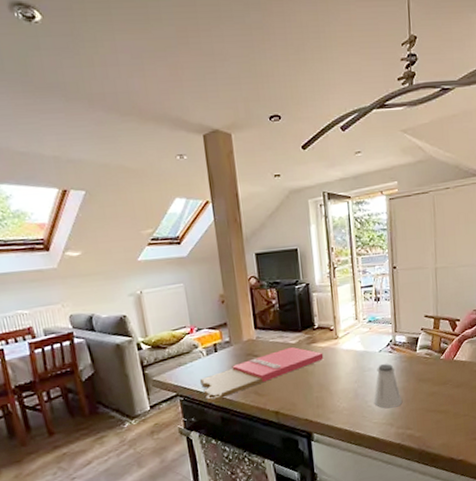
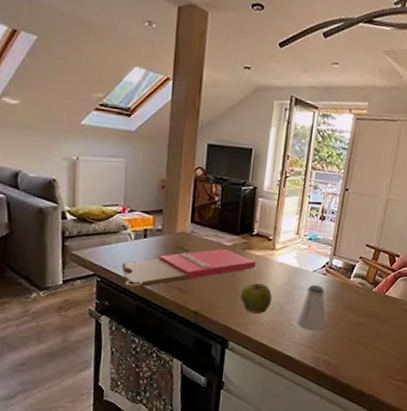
apple: none [314,372,346,403] -> present [239,282,273,313]

